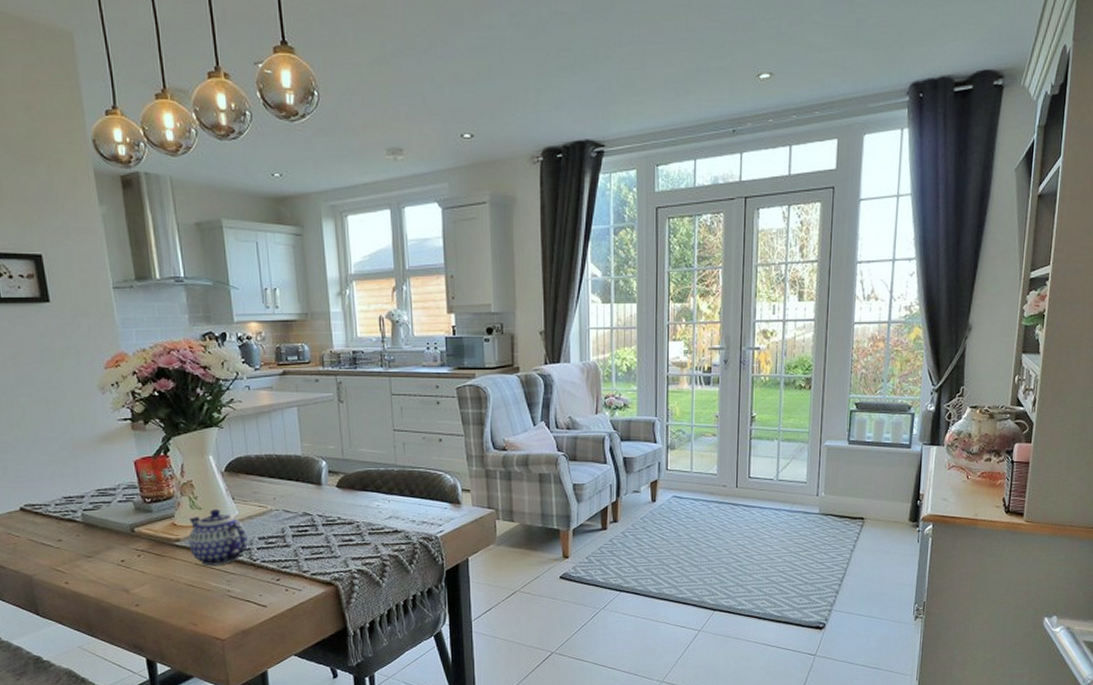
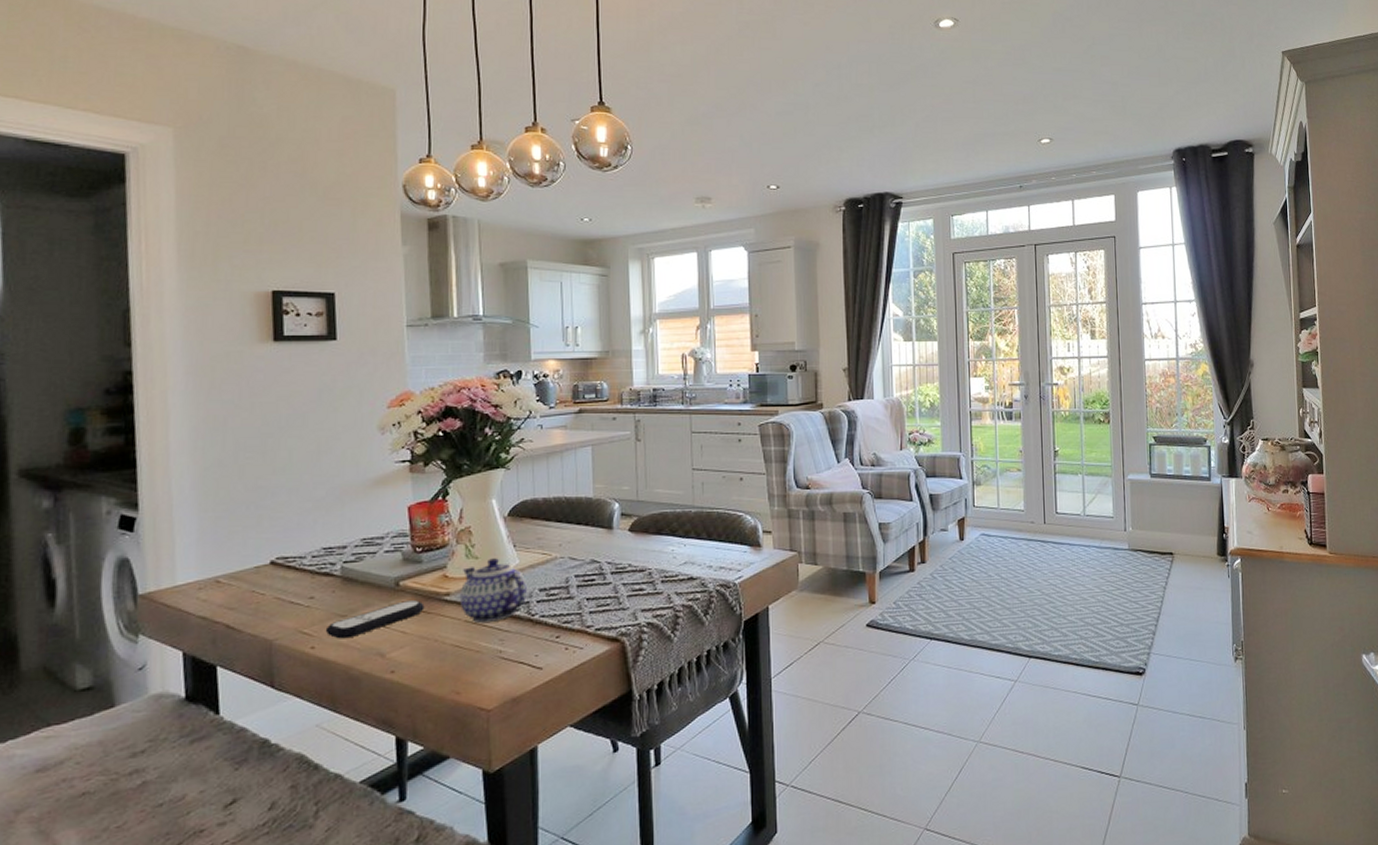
remote control: none [75,545,159,576] -> present [325,600,425,639]

